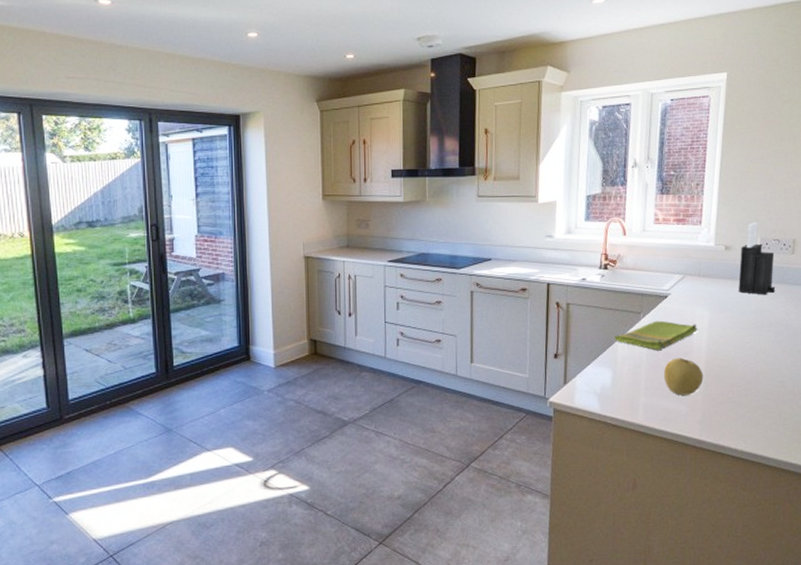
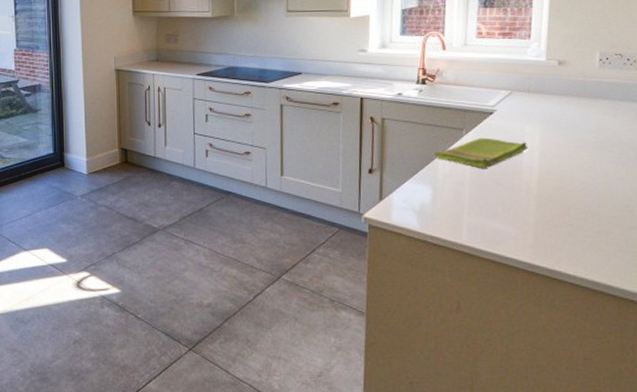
fruit: present [663,357,704,395] -> none [489,177,536,216]
knife block: present [738,222,775,295] -> none [574,35,618,113]

